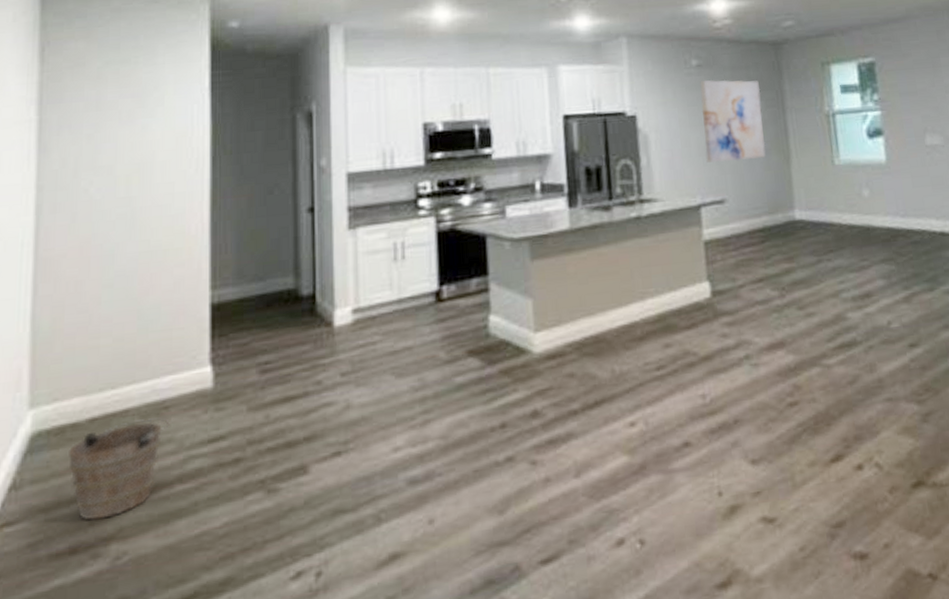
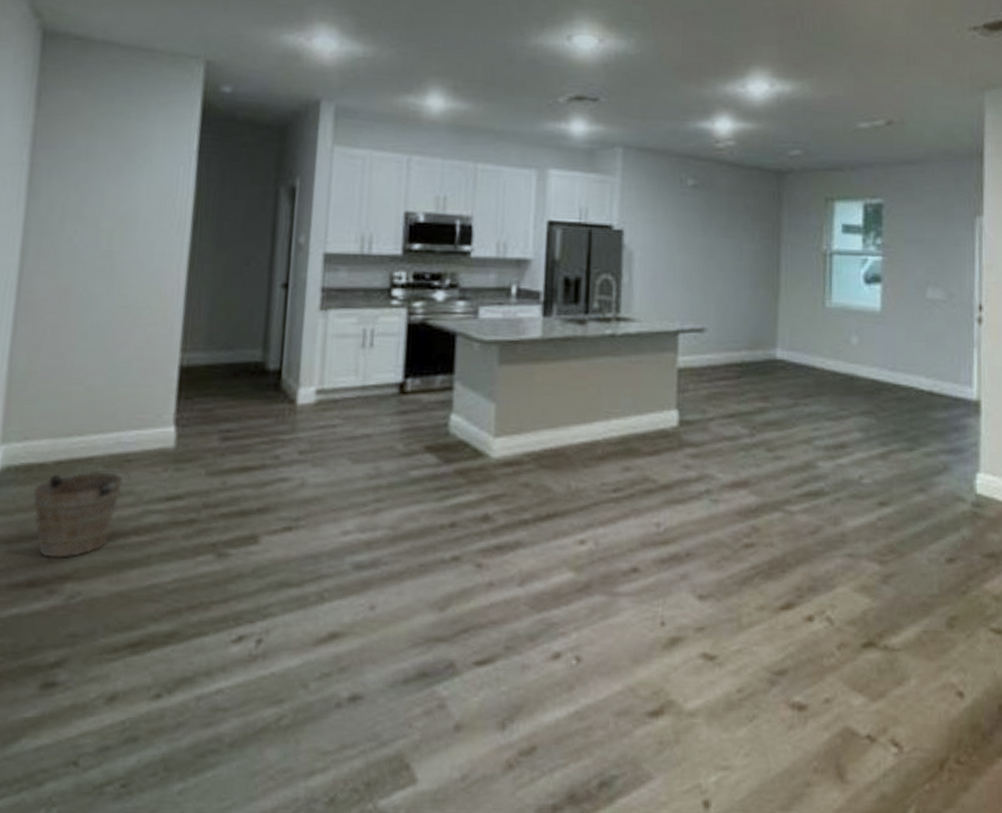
wall art: present [700,79,766,163] -> none [690,201,757,291]

